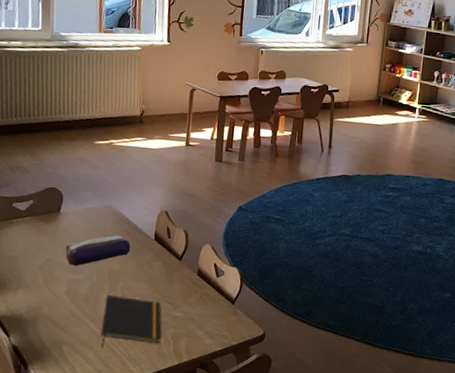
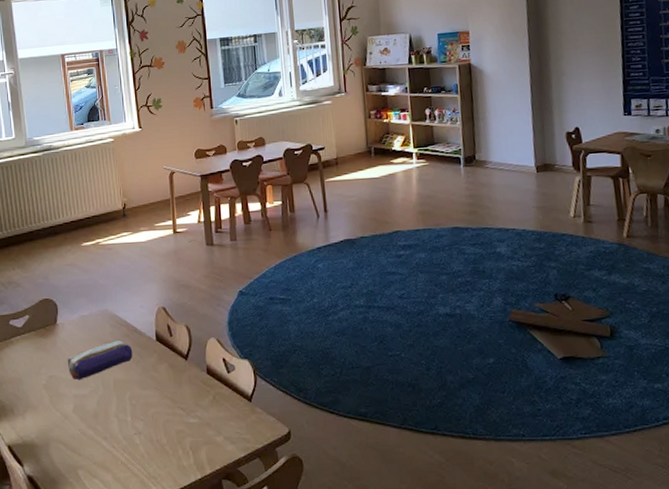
notepad: present [101,295,162,348] -> none [115,408,179,468]

